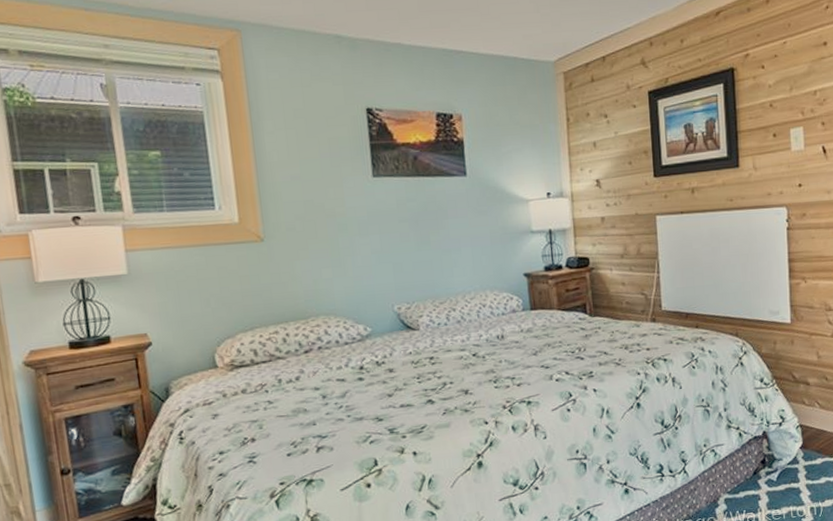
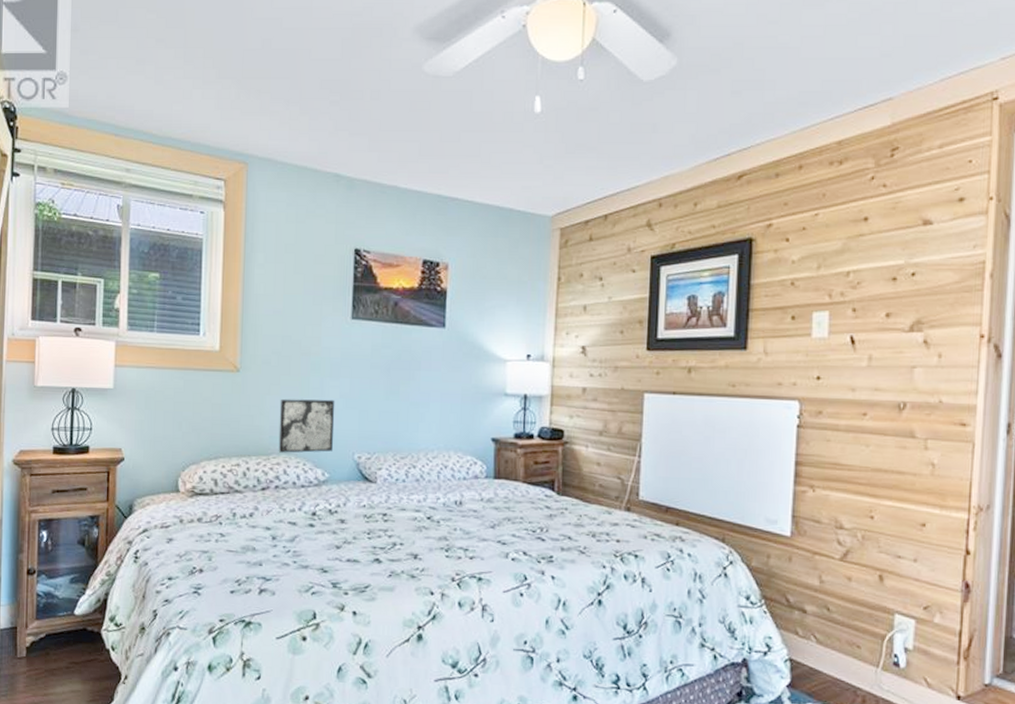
wall art: none [310,257,371,315] -> present [278,398,335,453]

